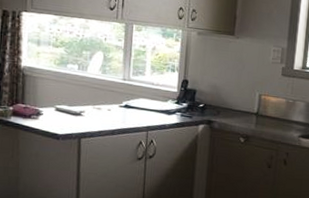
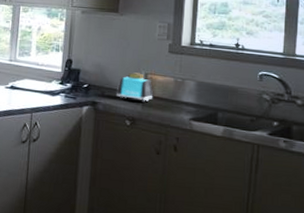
toaster: none [232,93,266,121] -> present [117,72,153,102]

